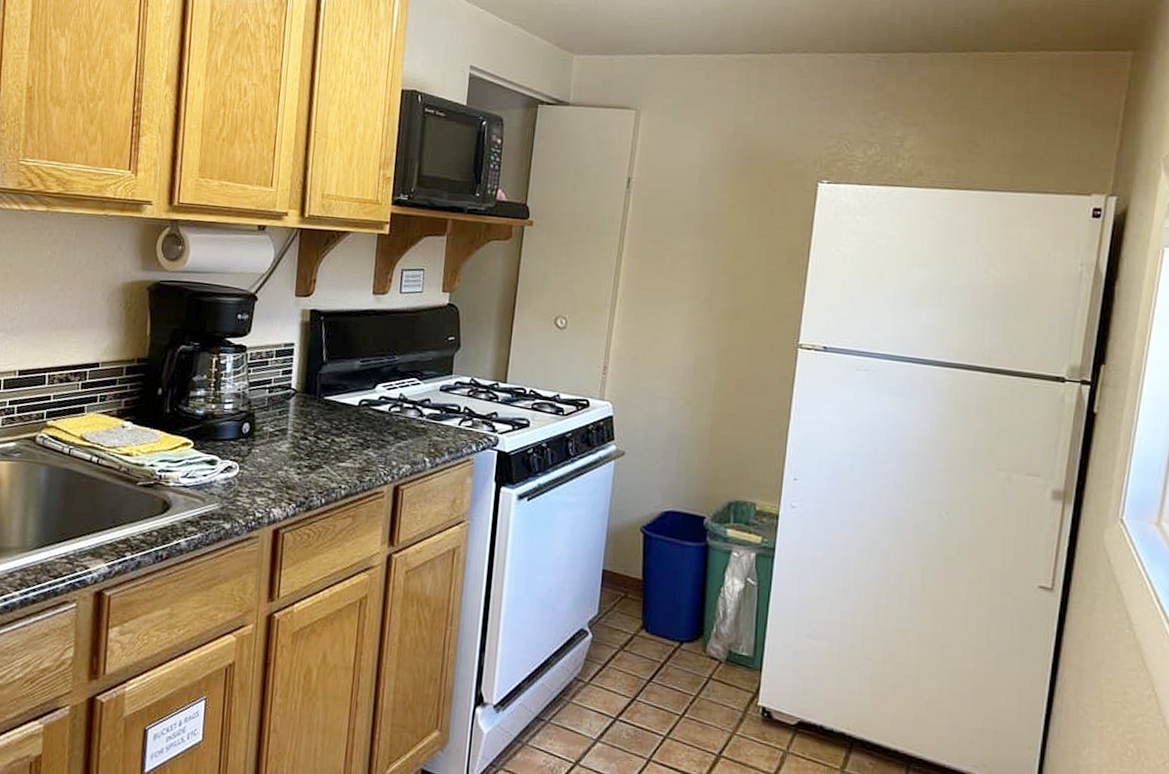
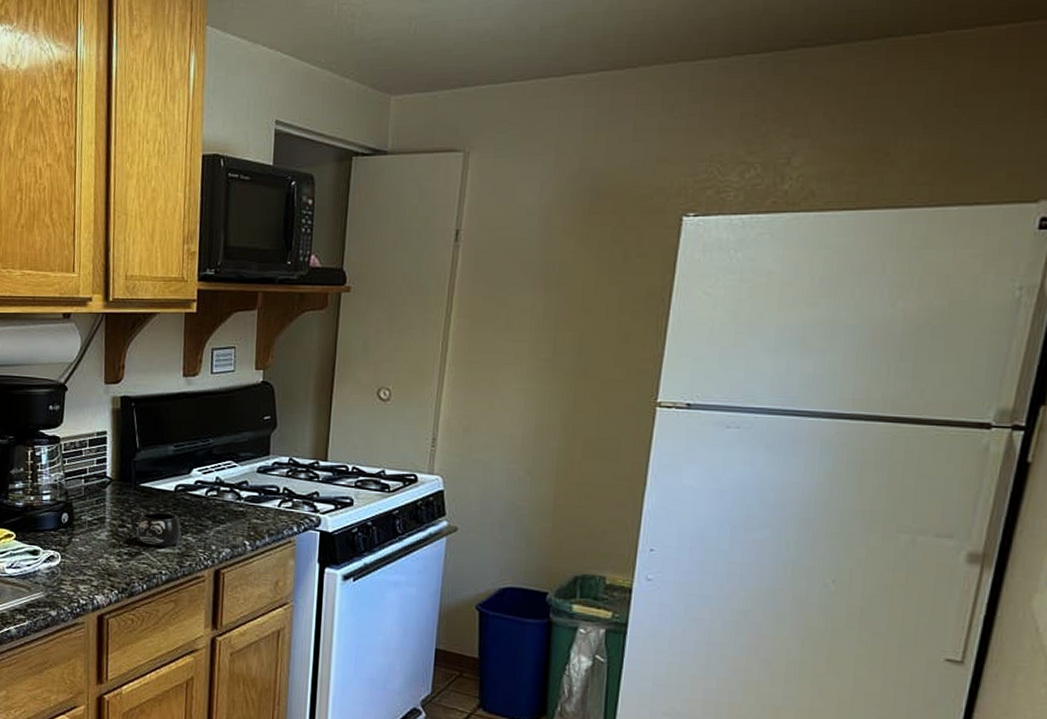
mug: none [312,425,363,461] -> present [130,511,181,547]

